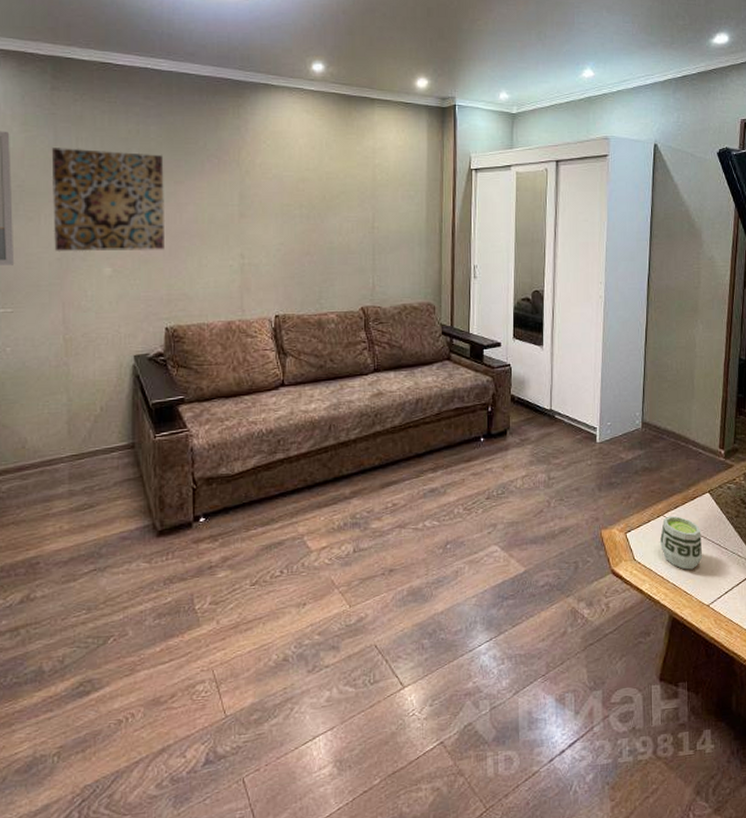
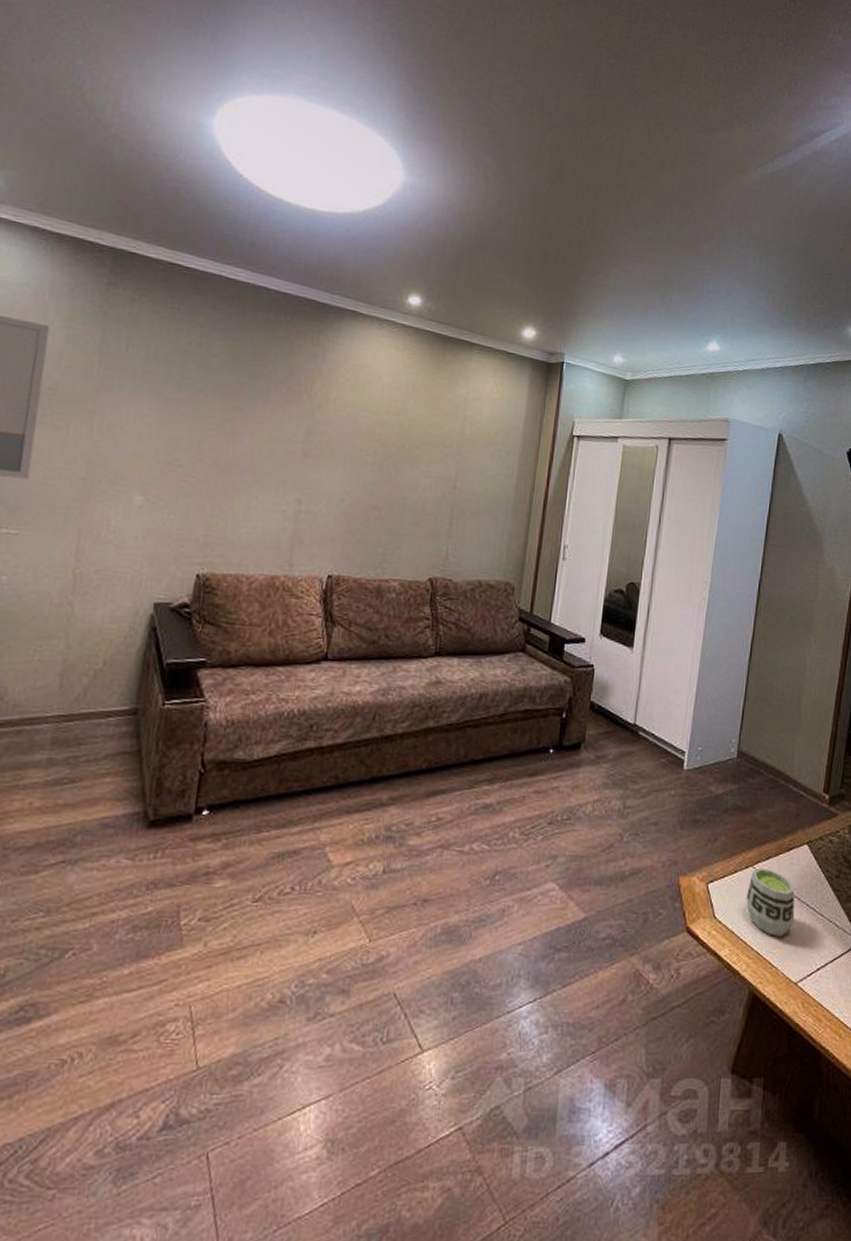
wall art: present [51,148,166,252] -> none [79,350,225,483]

